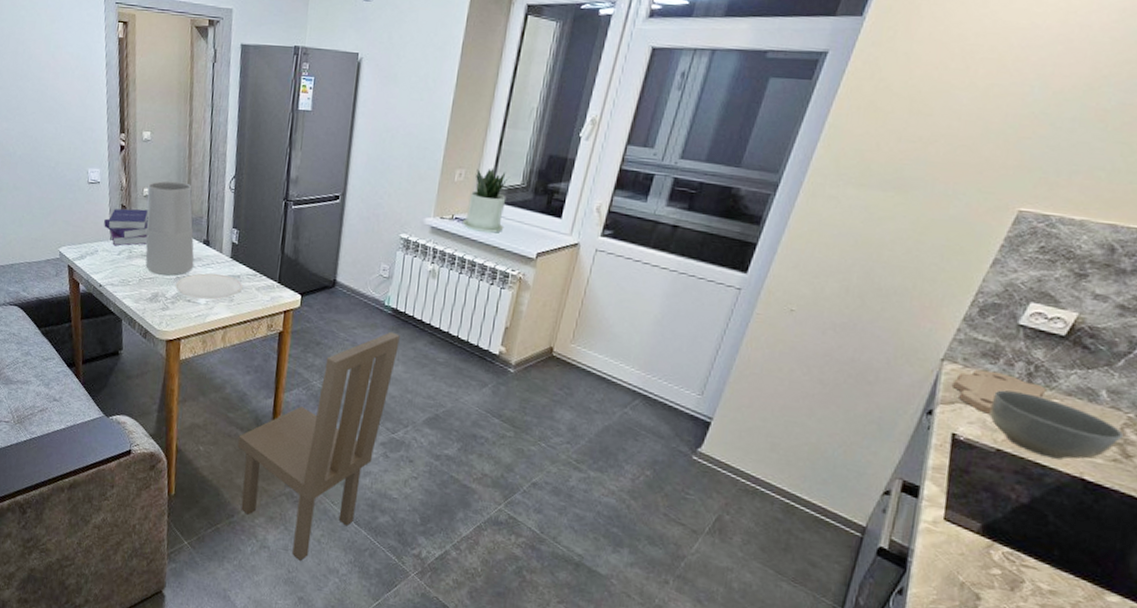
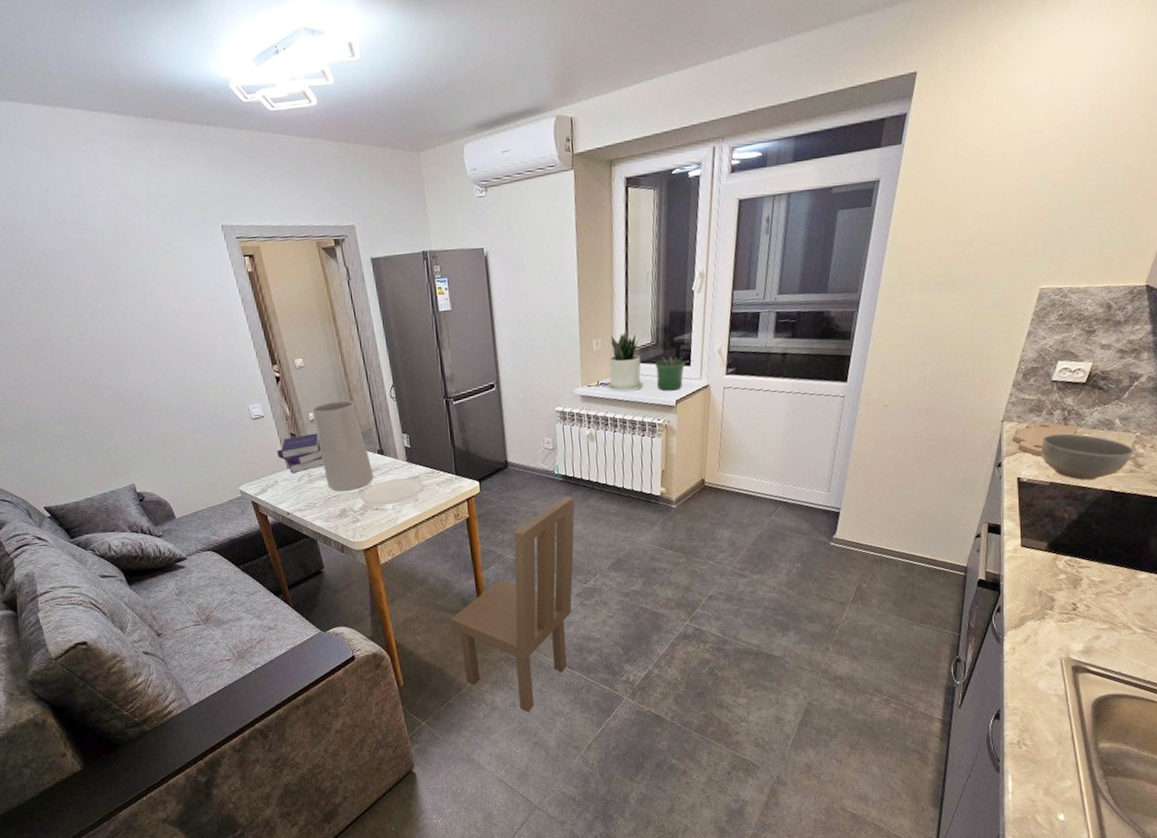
planter: none [519,202,564,242] -> present [655,356,692,391]

